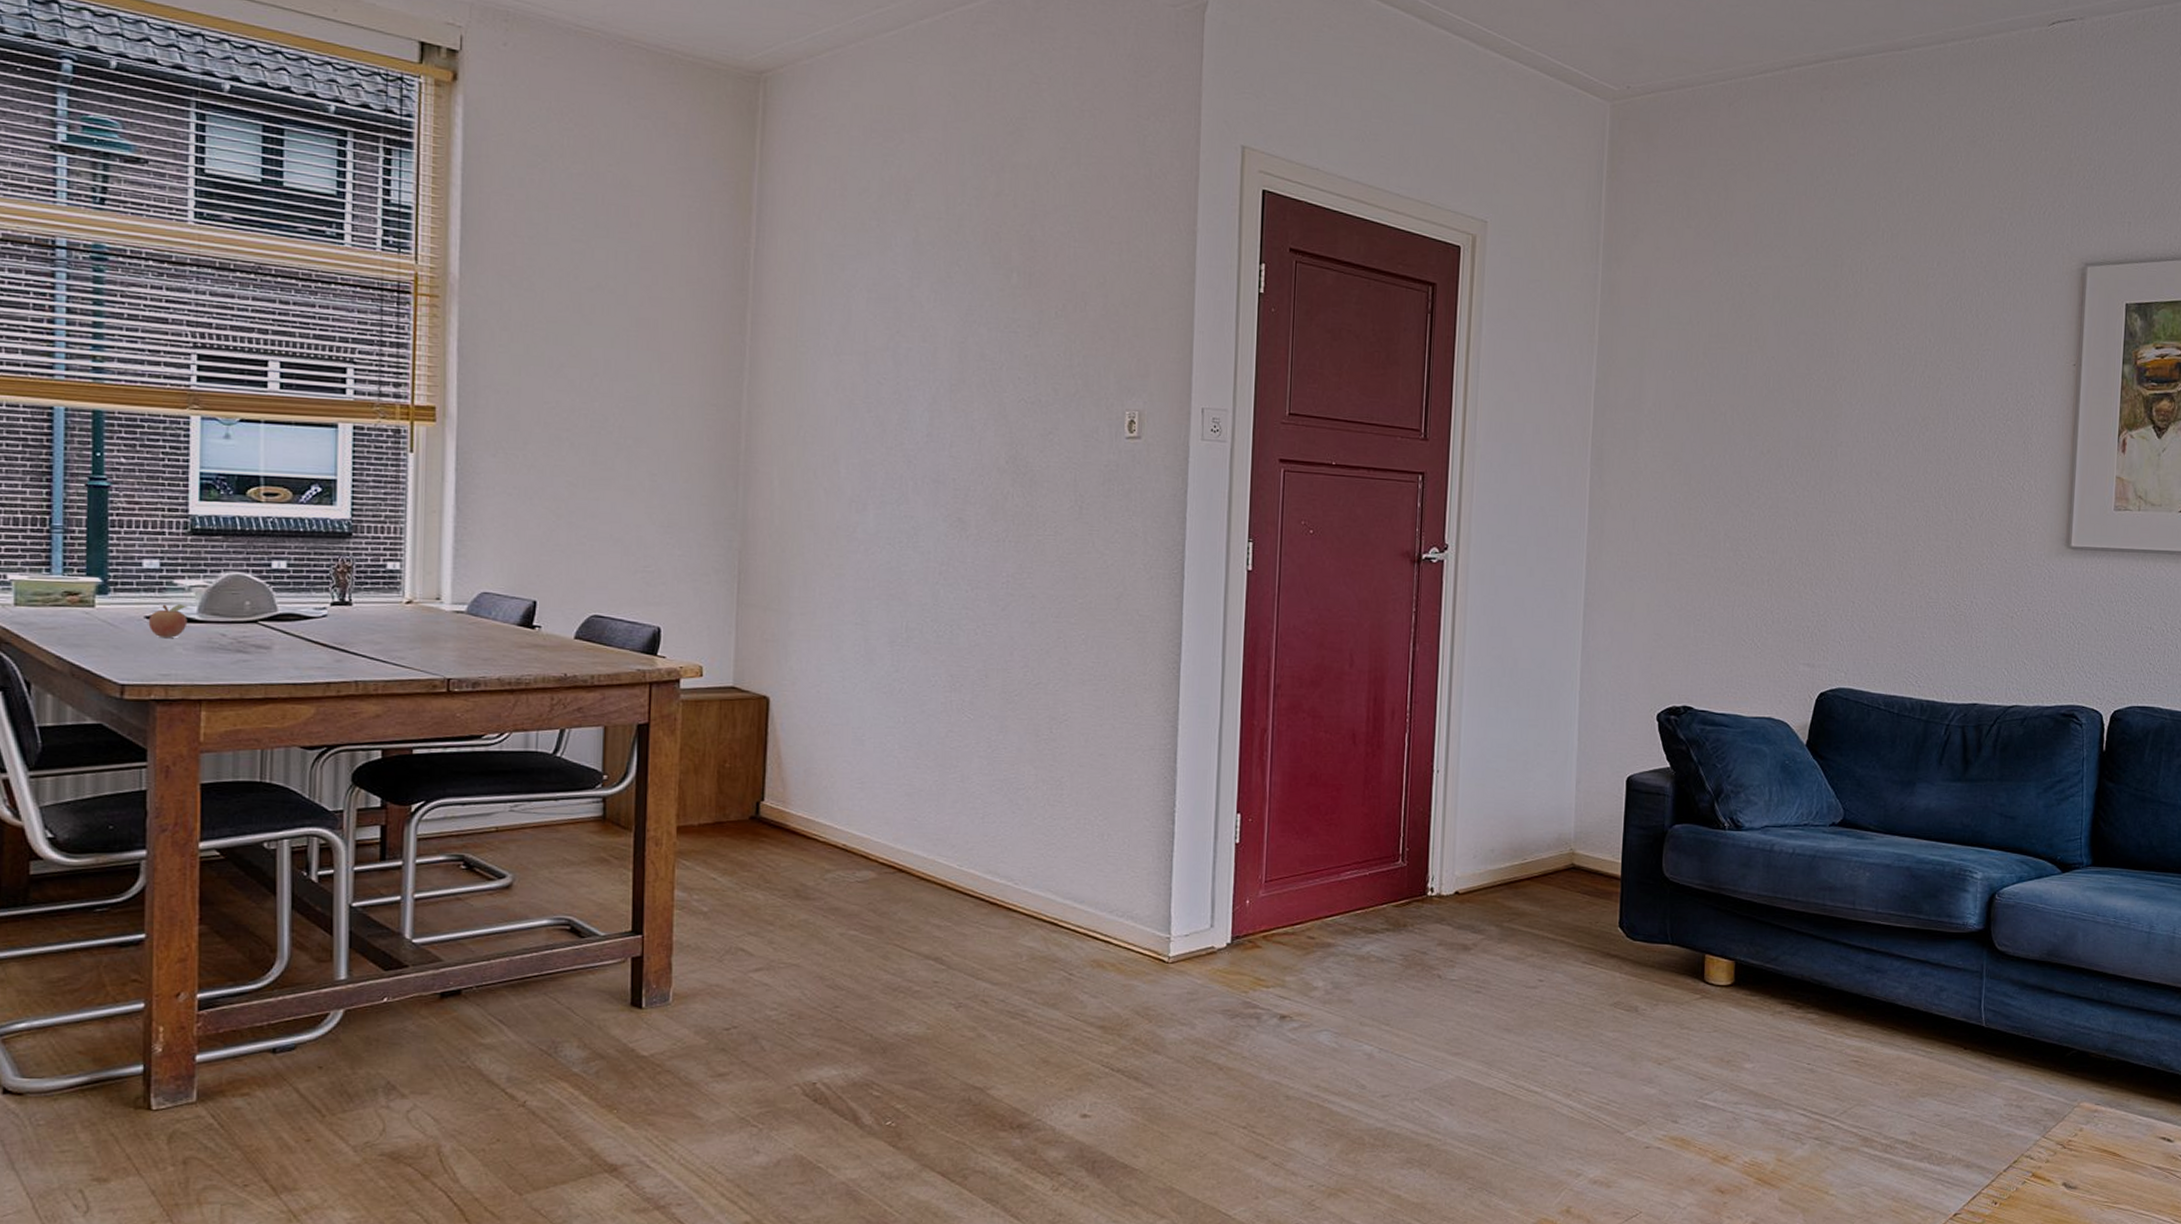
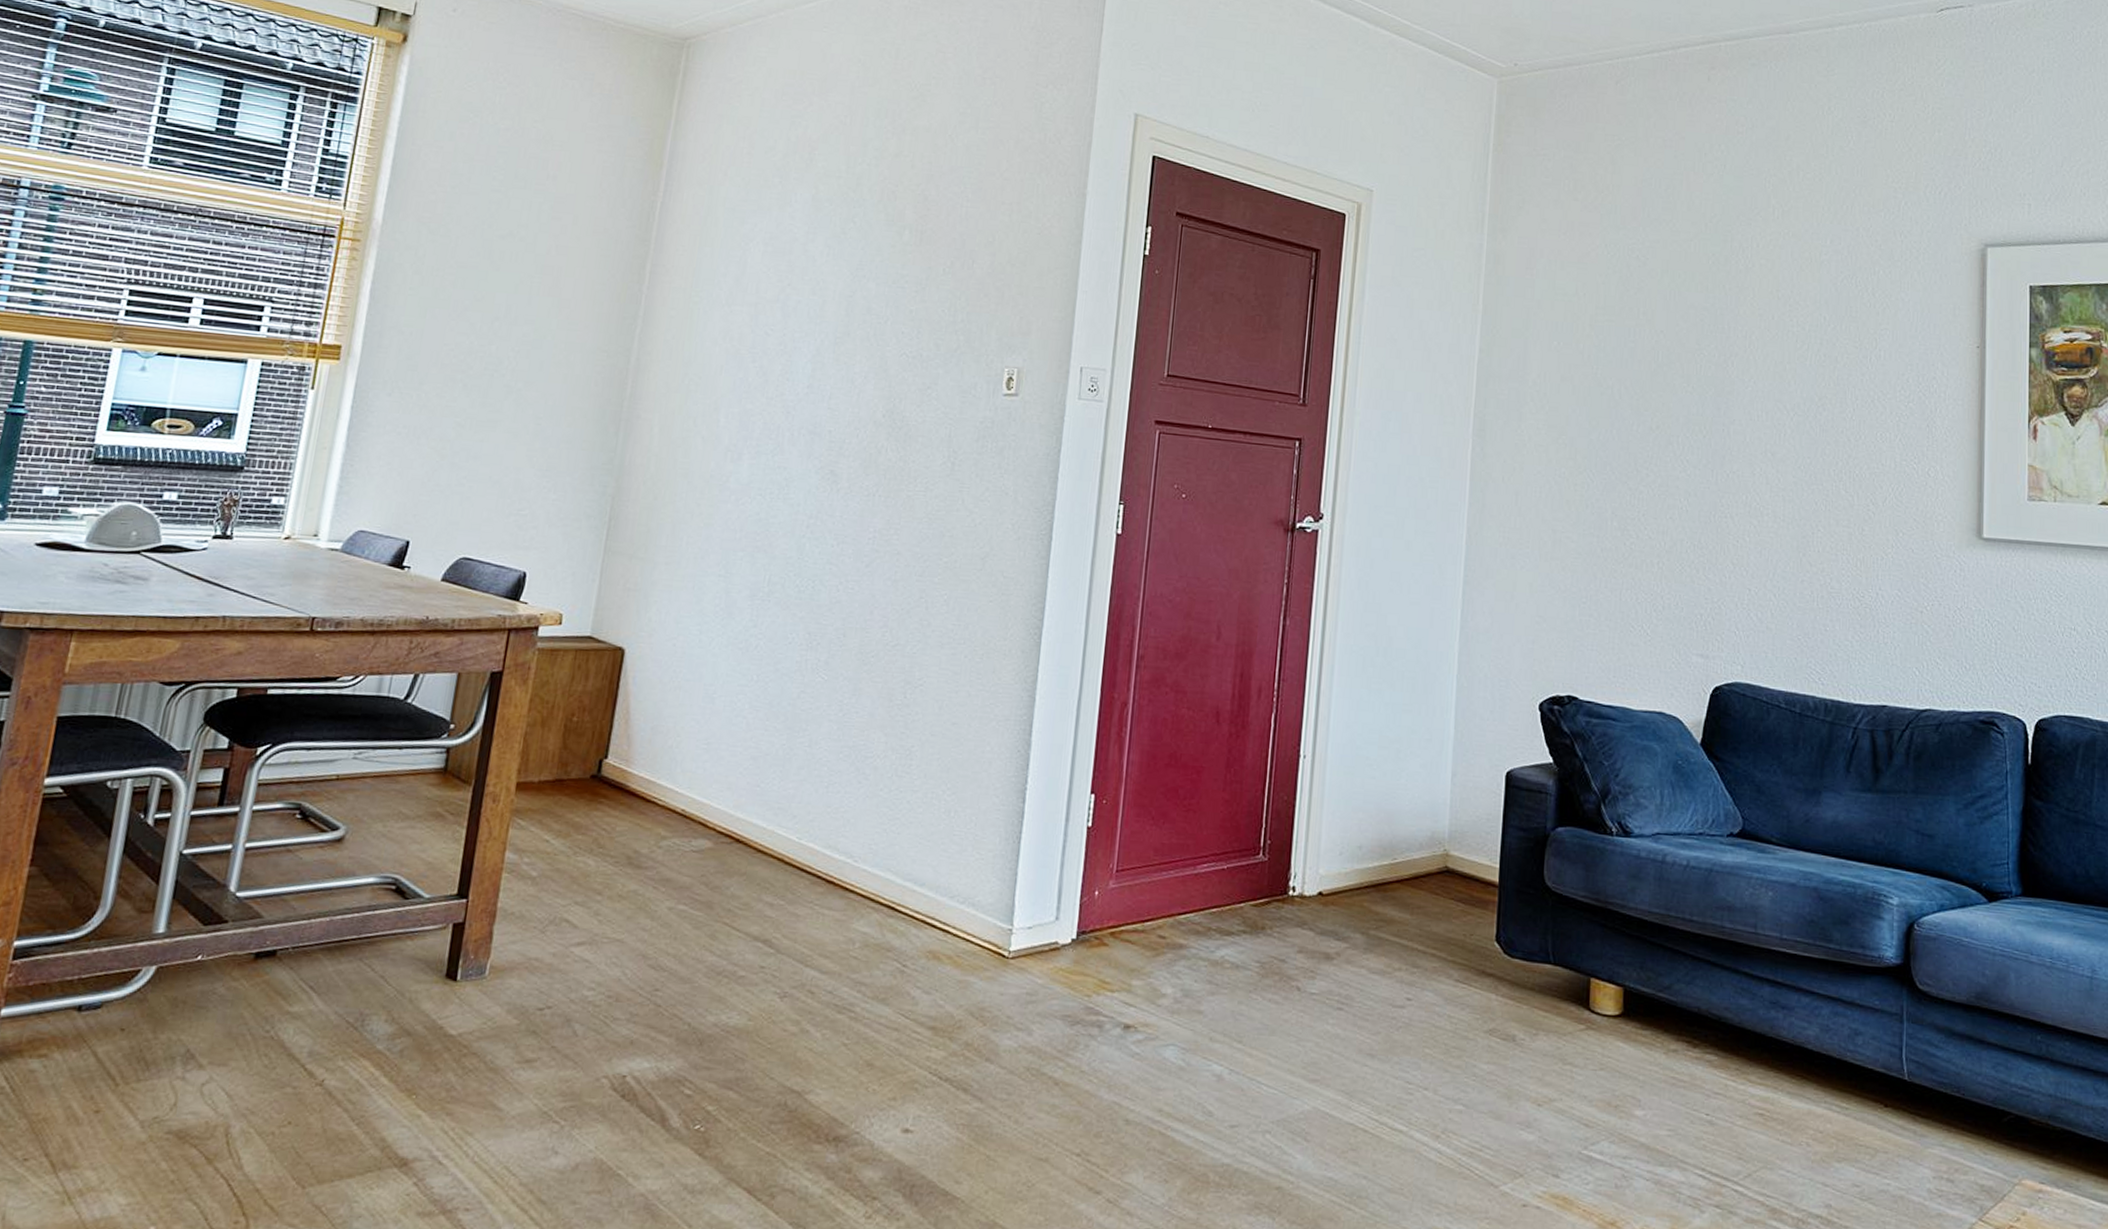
fruit: present [148,603,188,639] -> none [37,531,78,567]

